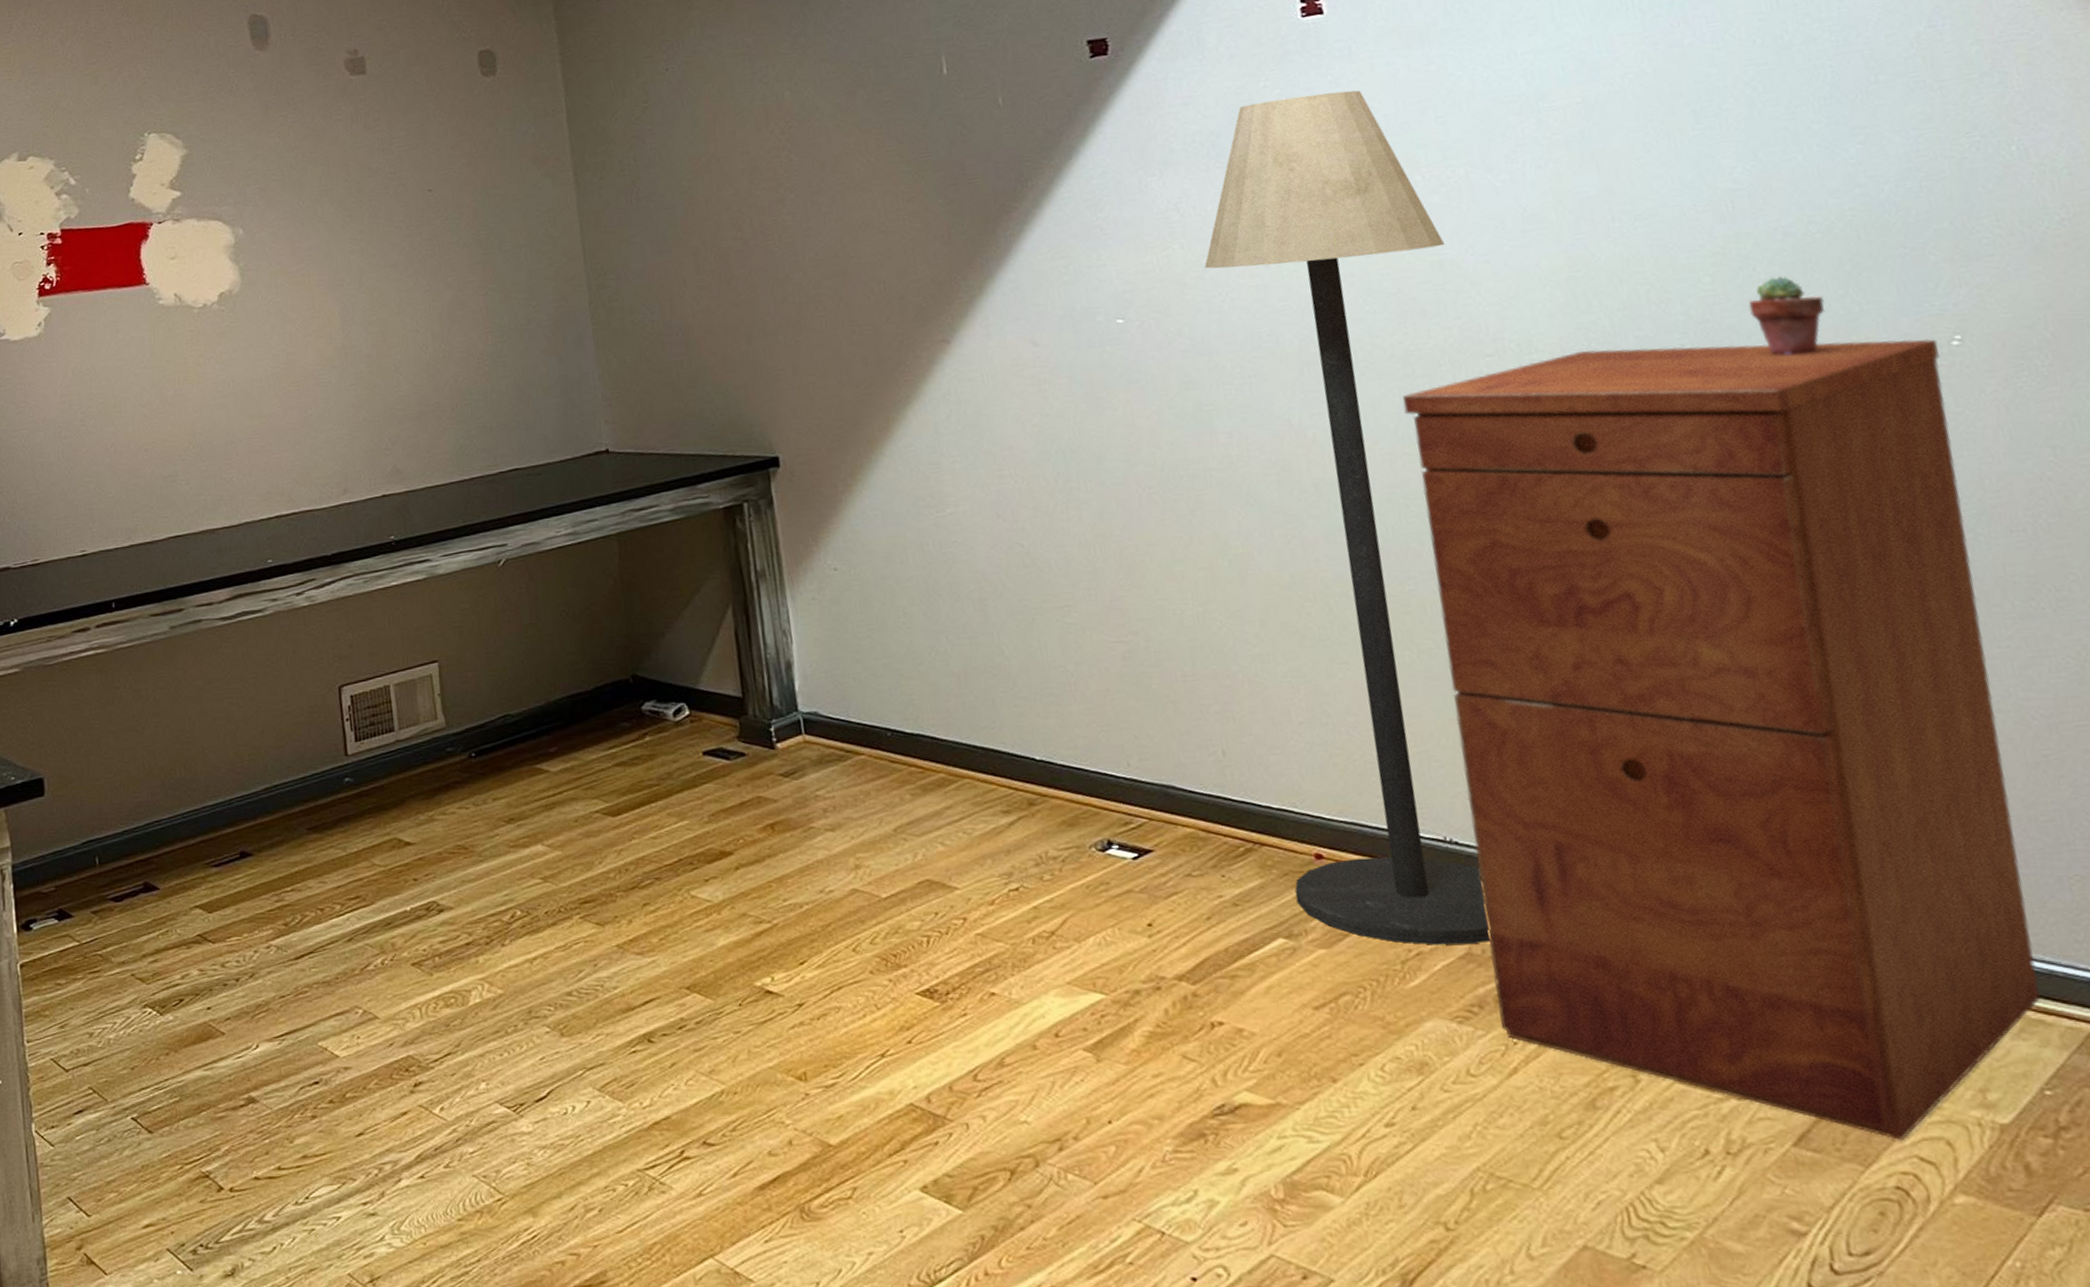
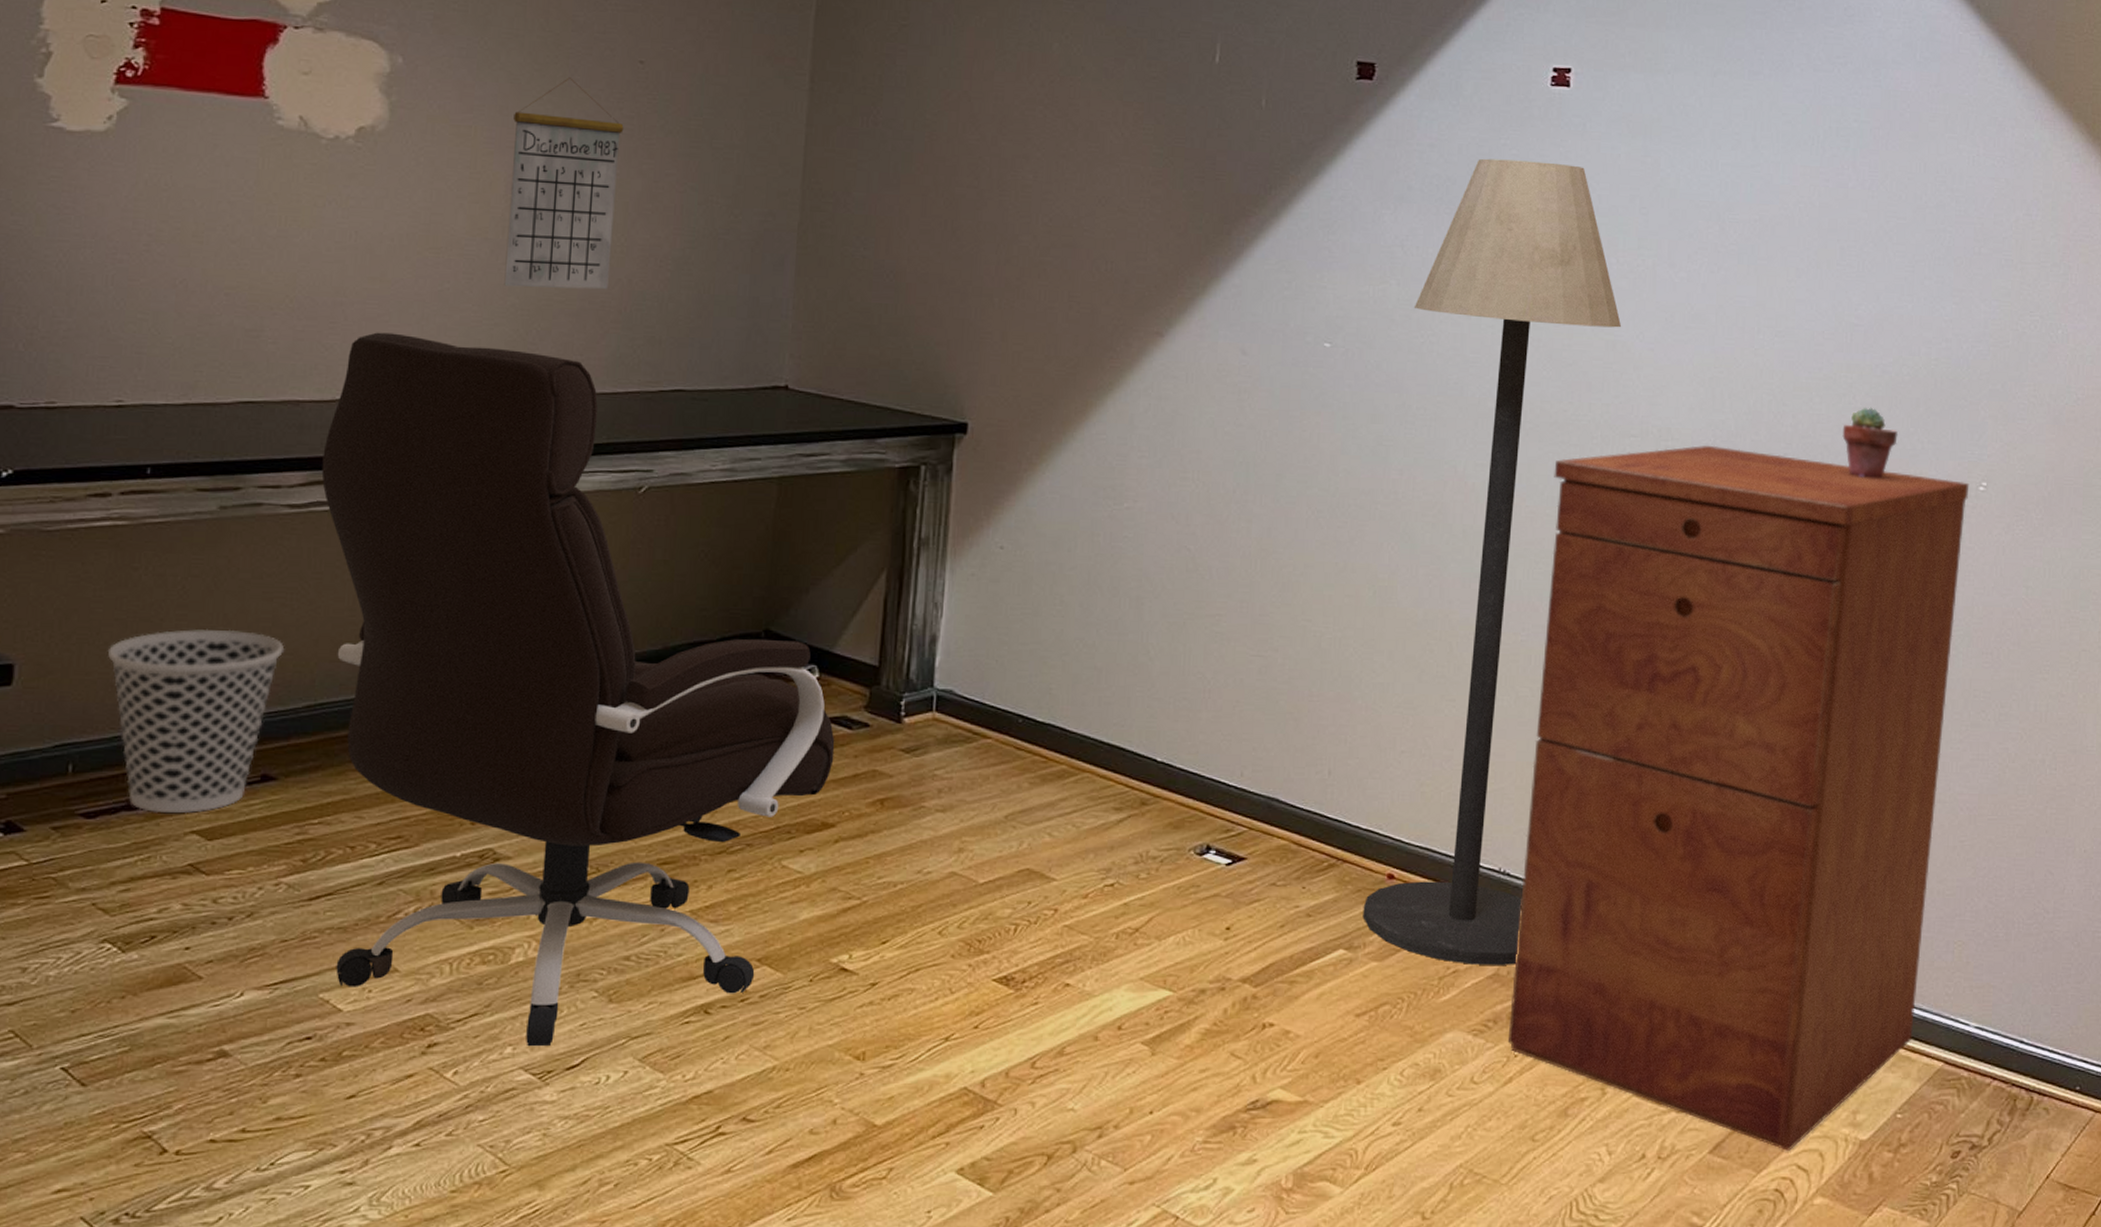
wastebasket: none [108,730,240,892] -> present [107,629,285,814]
office chair: none [239,457,719,1082] -> present [321,332,835,1047]
calendar: none [336,216,439,404] -> present [504,77,624,290]

